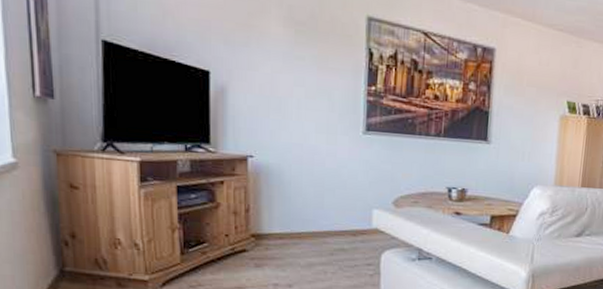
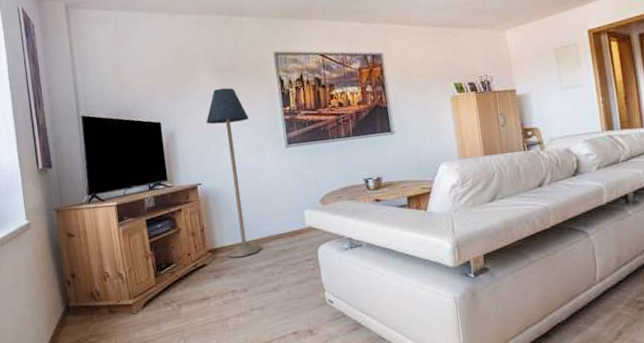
floor lamp: none [269,45,323,249] -> present [206,88,263,258]

